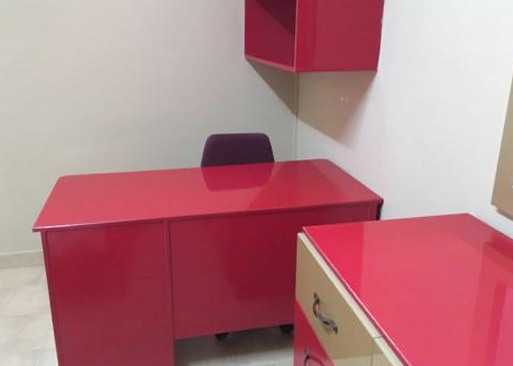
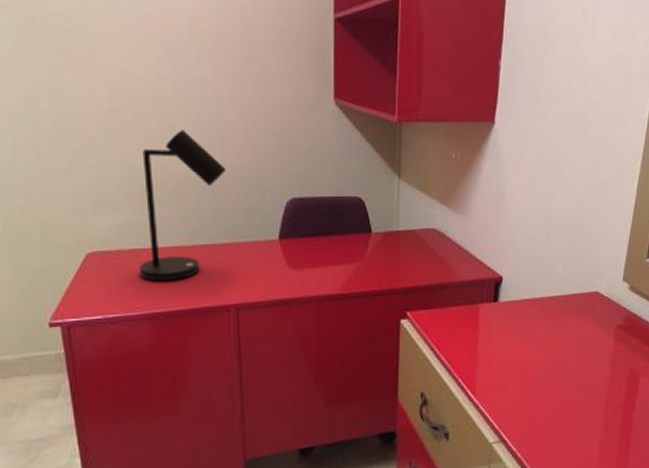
desk lamp: none [97,83,161,199] -> present [140,130,226,282]

